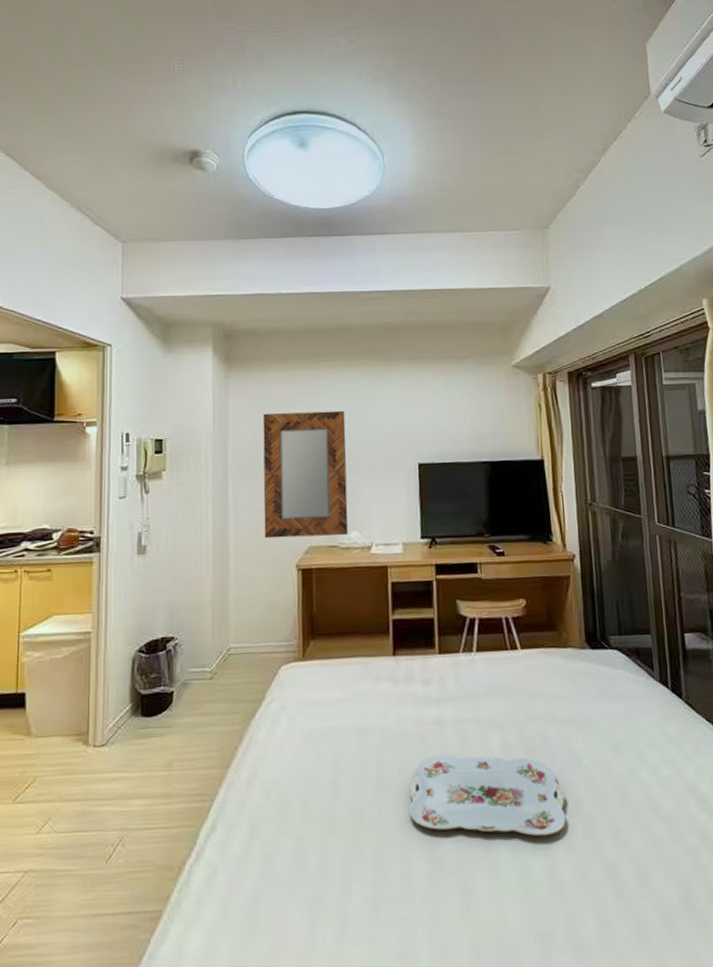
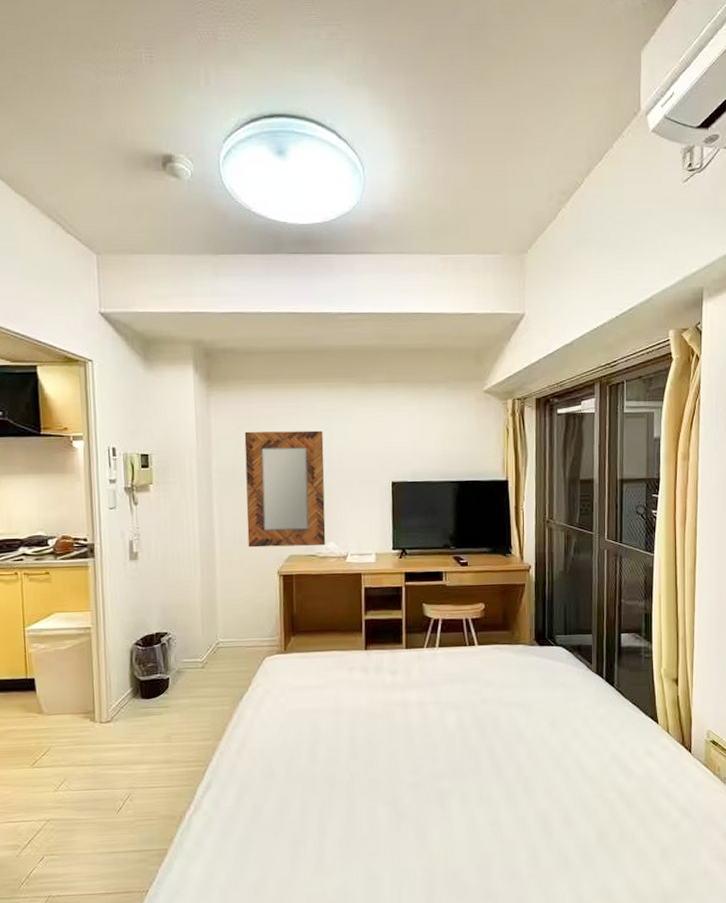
serving tray: present [409,754,567,837] -> none [376,729,509,793]

